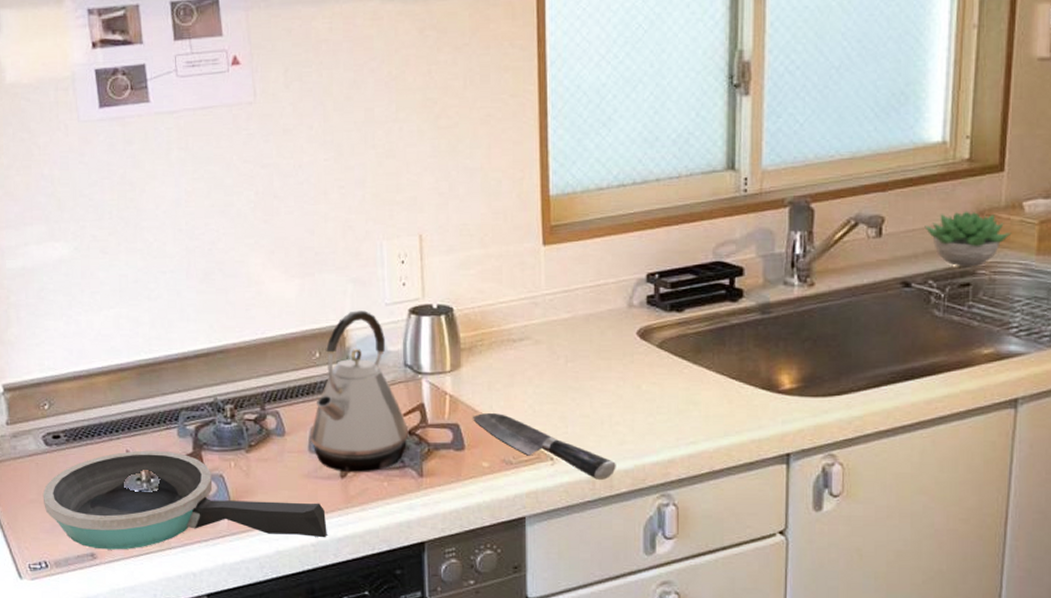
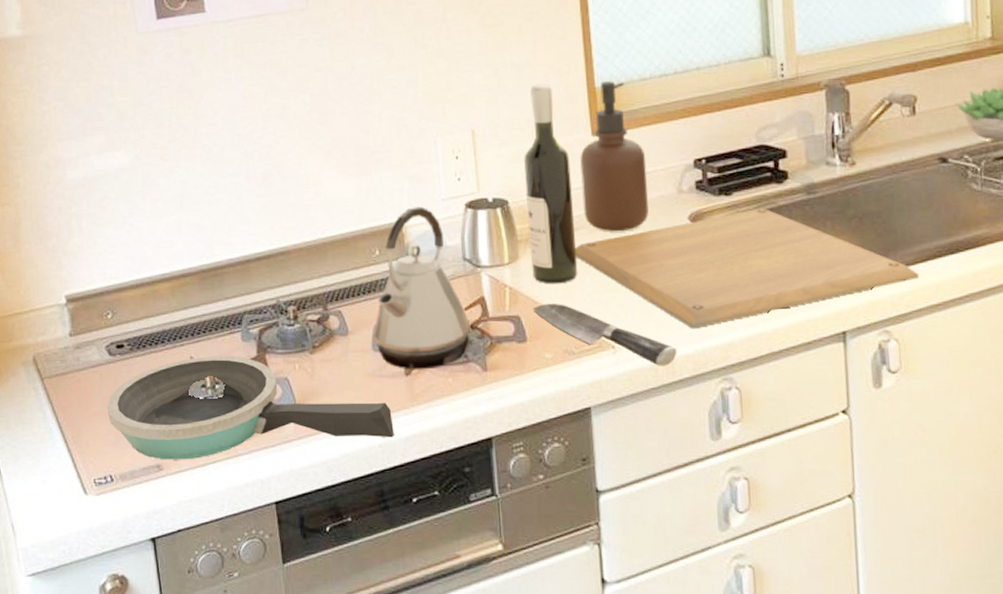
bottle: none [470,190,521,394] -> present [523,84,578,284]
chopping board: none [519,325,871,445] -> present [575,207,920,329]
soap dispenser: none [528,188,598,343] -> present [579,80,649,231]

